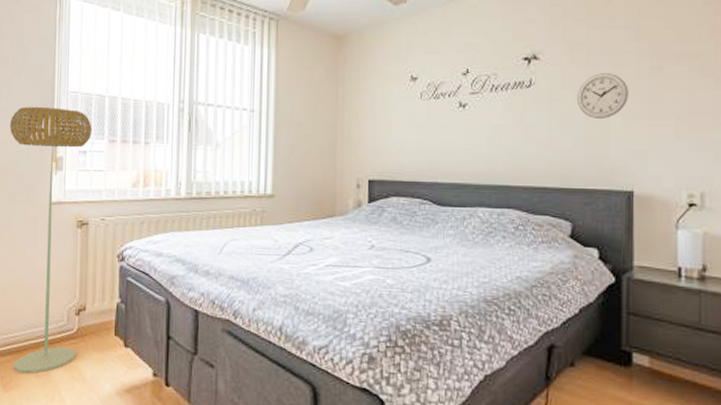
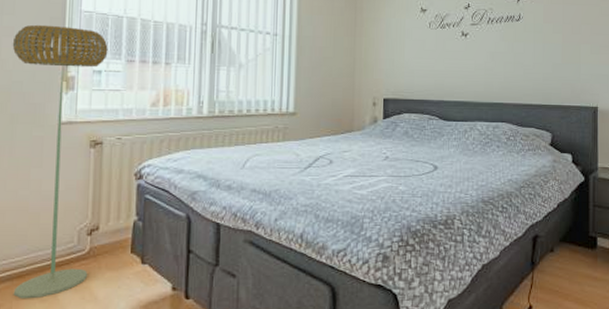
wall clock: present [576,73,629,120] -> none [555,11,594,49]

